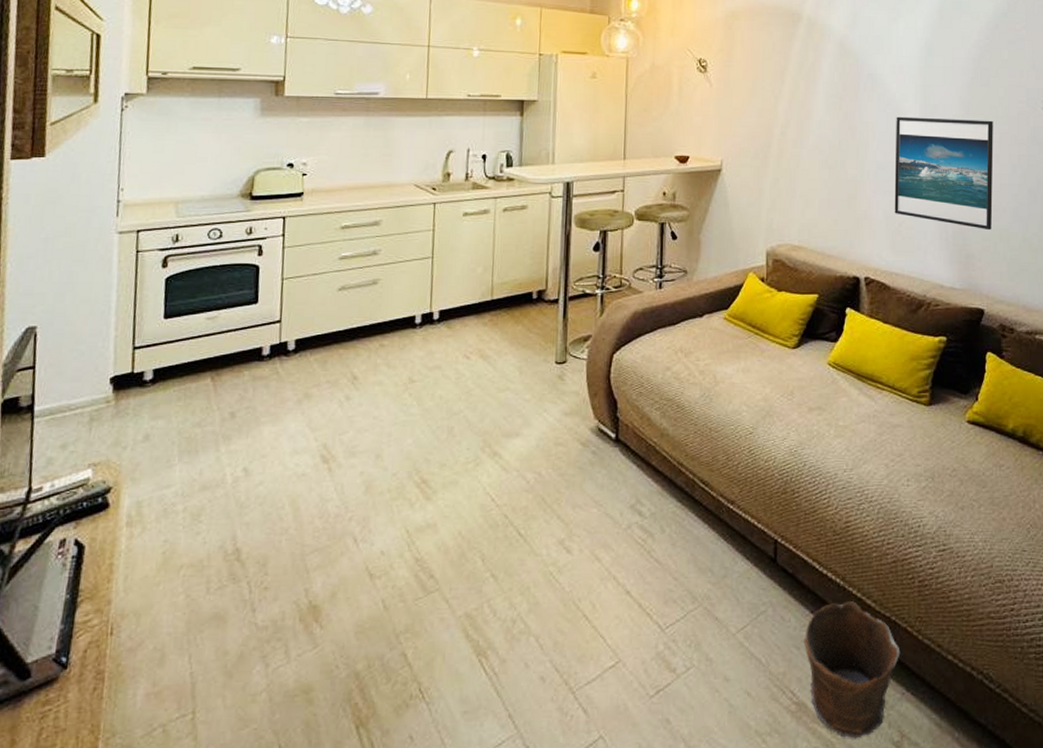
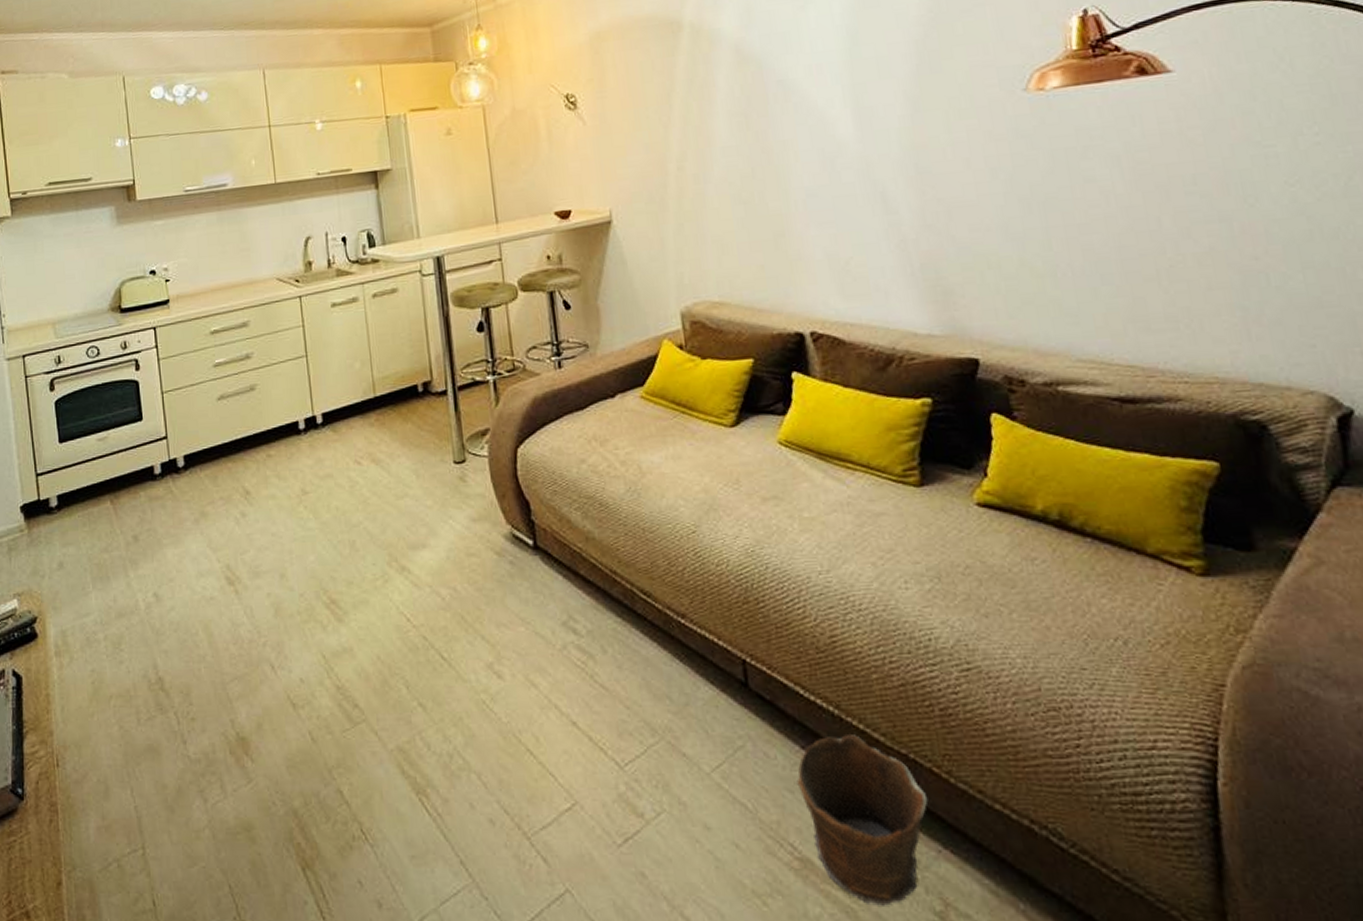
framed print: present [894,116,993,231] -> none [822,115,974,257]

